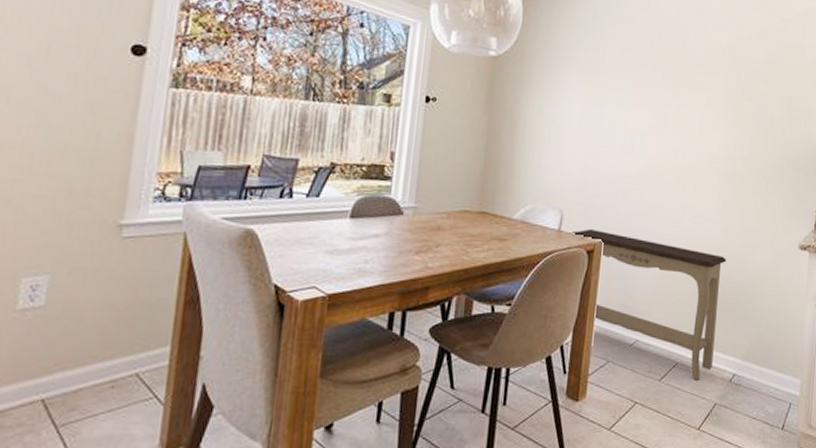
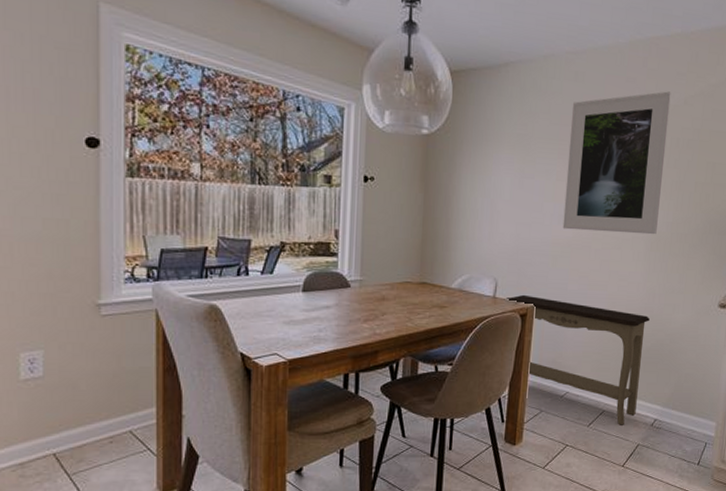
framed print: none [633,23,744,169] -> present [562,91,671,235]

